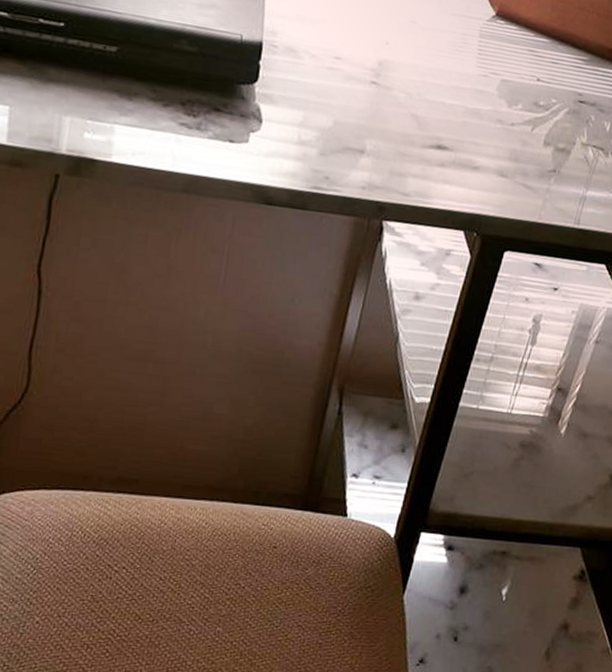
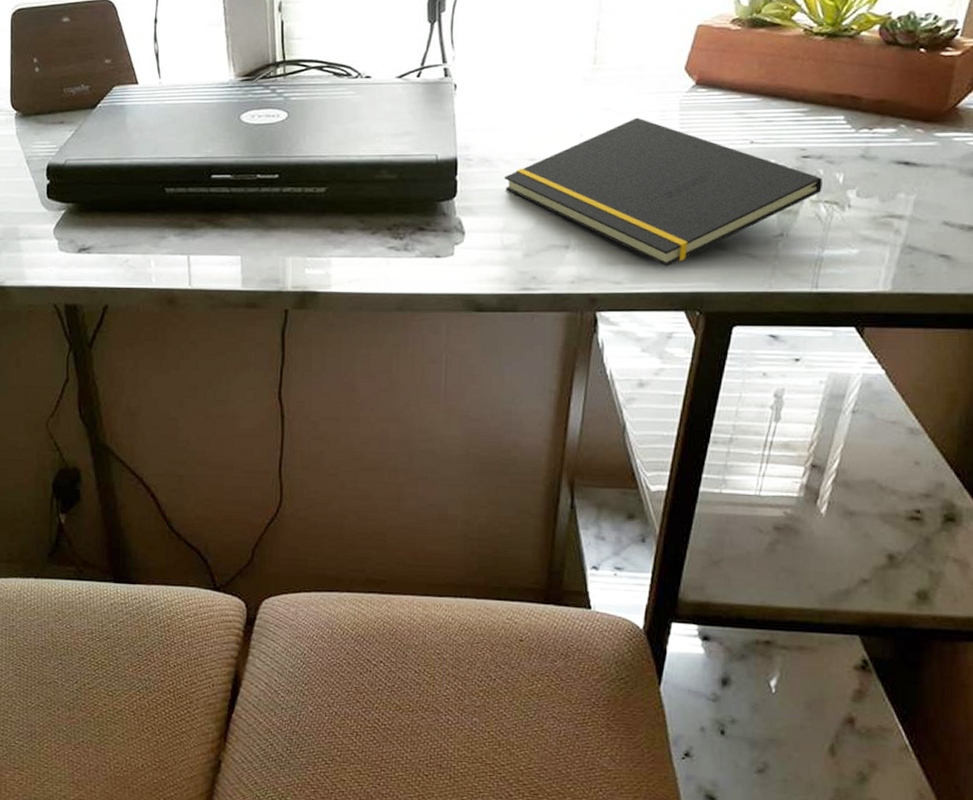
notepad: none [307,35,593,186] -> present [503,117,822,267]

